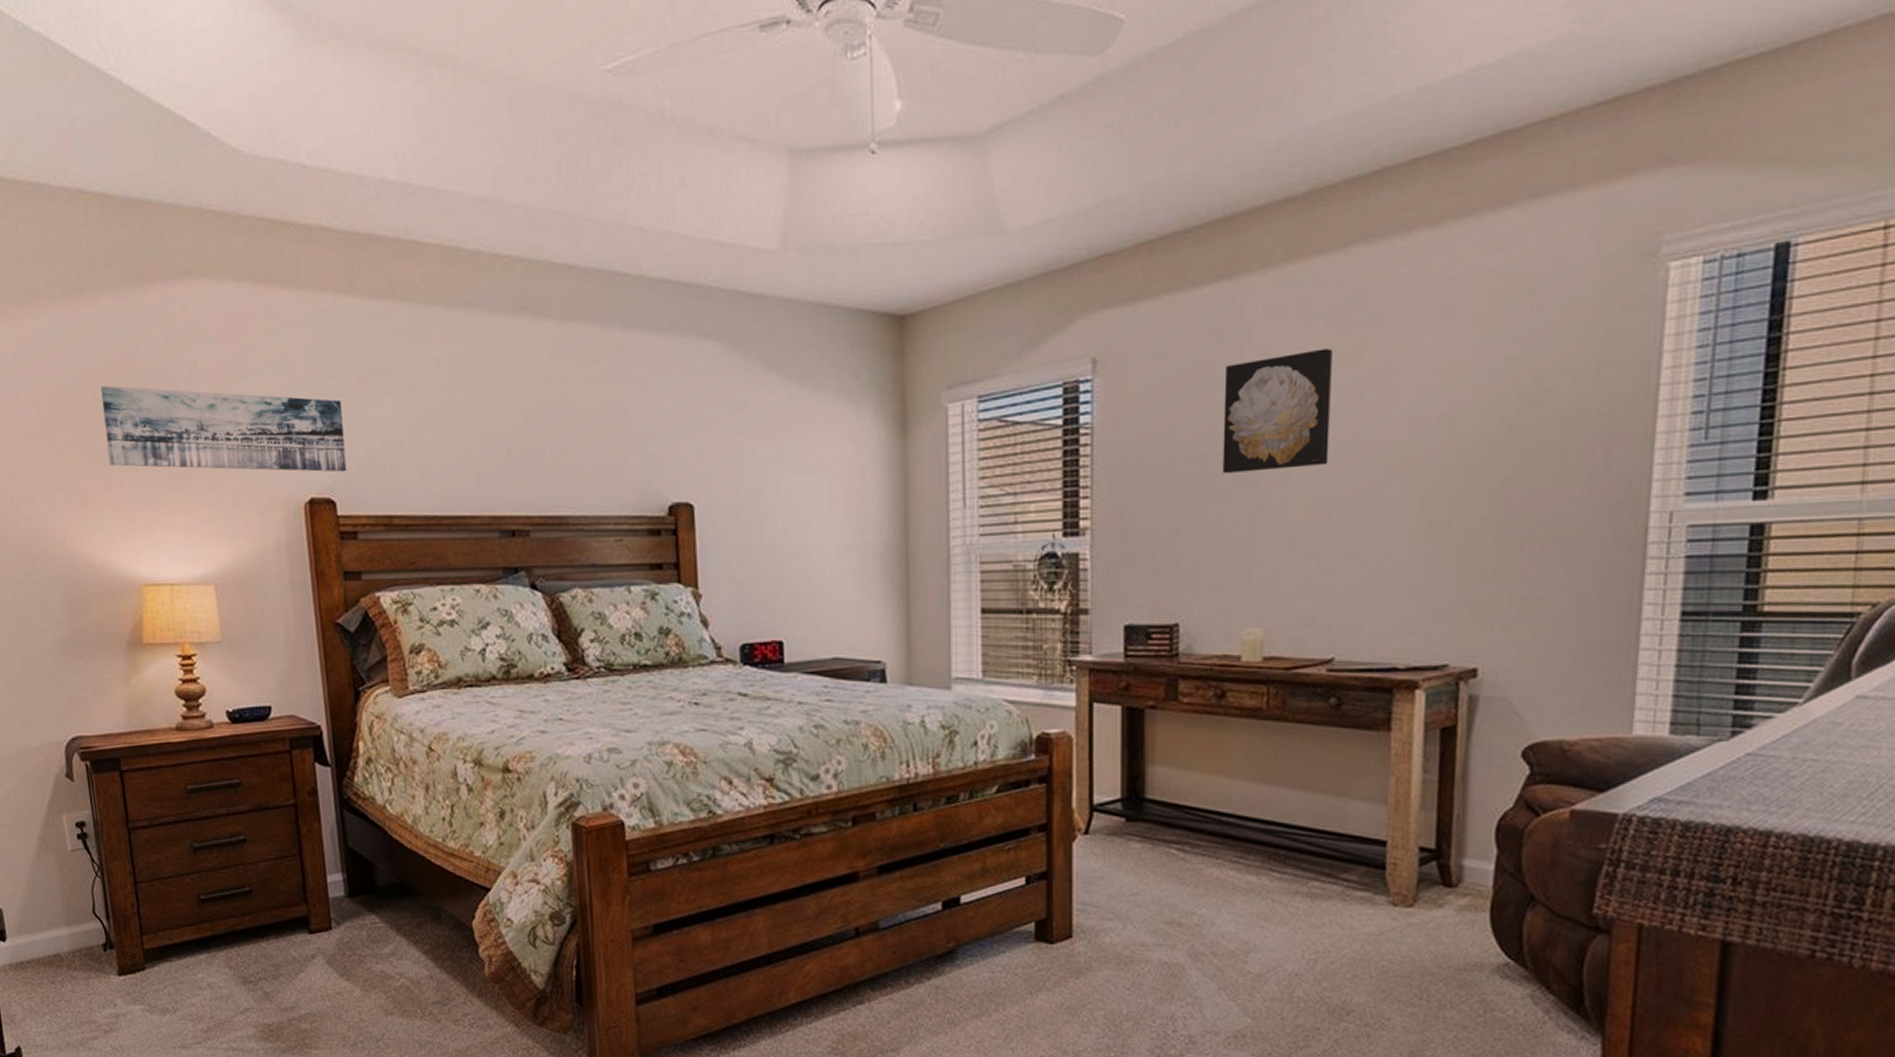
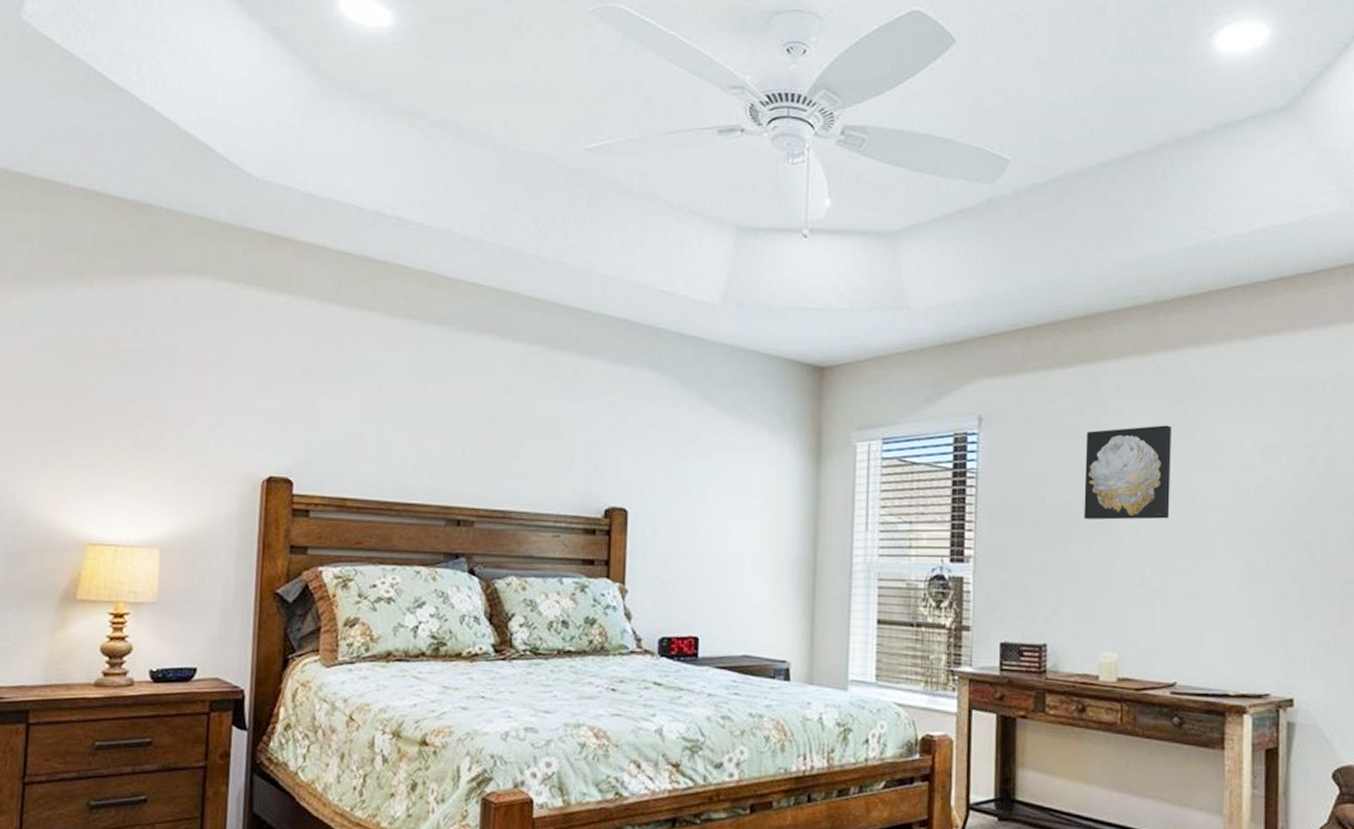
wall art: present [101,385,347,472] -> none [76,360,312,456]

